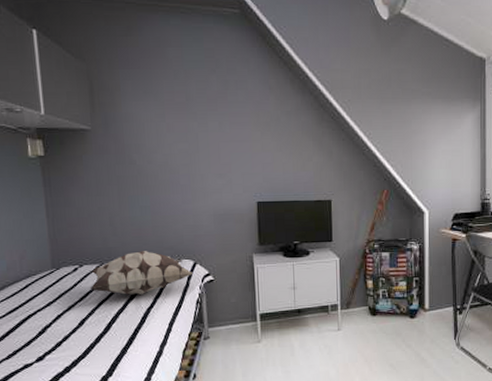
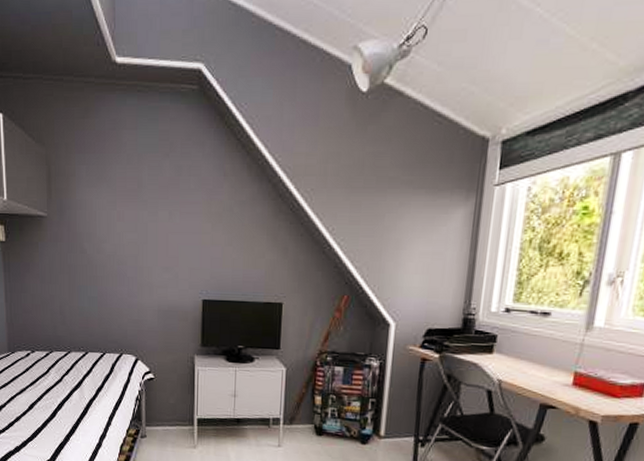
decorative pillow: present [90,251,194,295] -> none [39,342,135,385]

